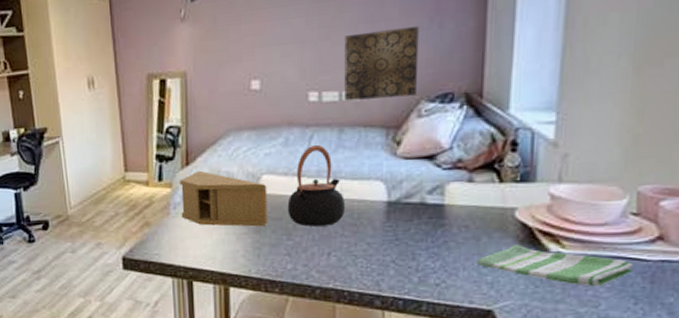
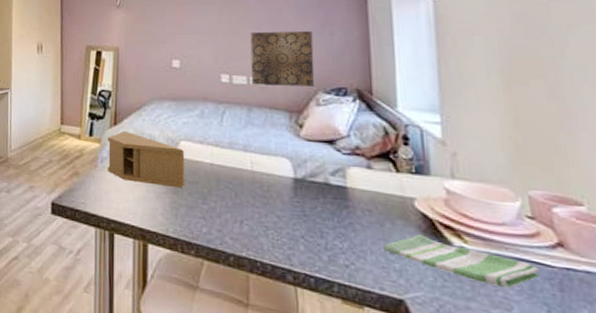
teapot: present [287,144,346,227] -> none [203,119,256,195]

